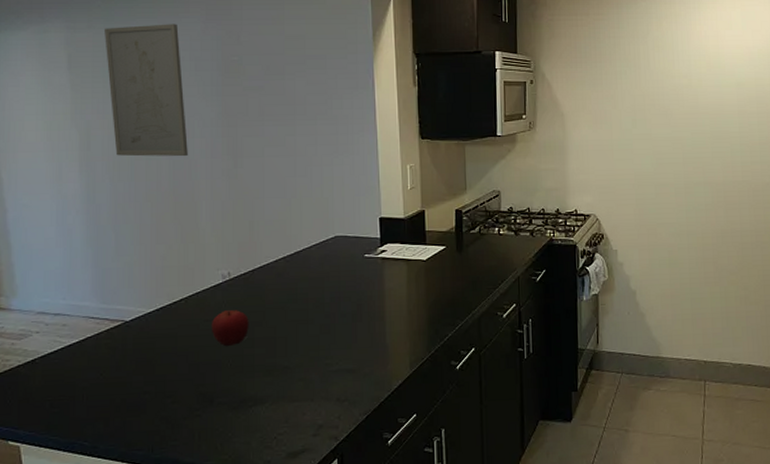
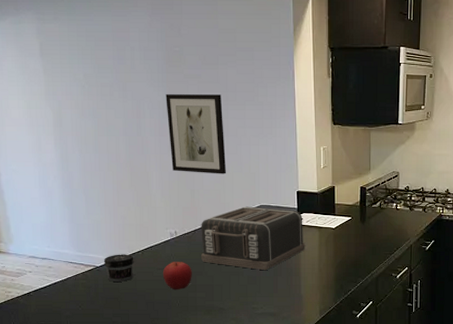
wall art: present [105,24,188,157] -> none [68,17,140,134]
jar: none [136,303,175,340] -> present [104,254,134,282]
wall art: none [220,108,293,201] -> present [165,94,226,174]
toaster: none [261,238,391,316] -> present [201,206,305,271]

